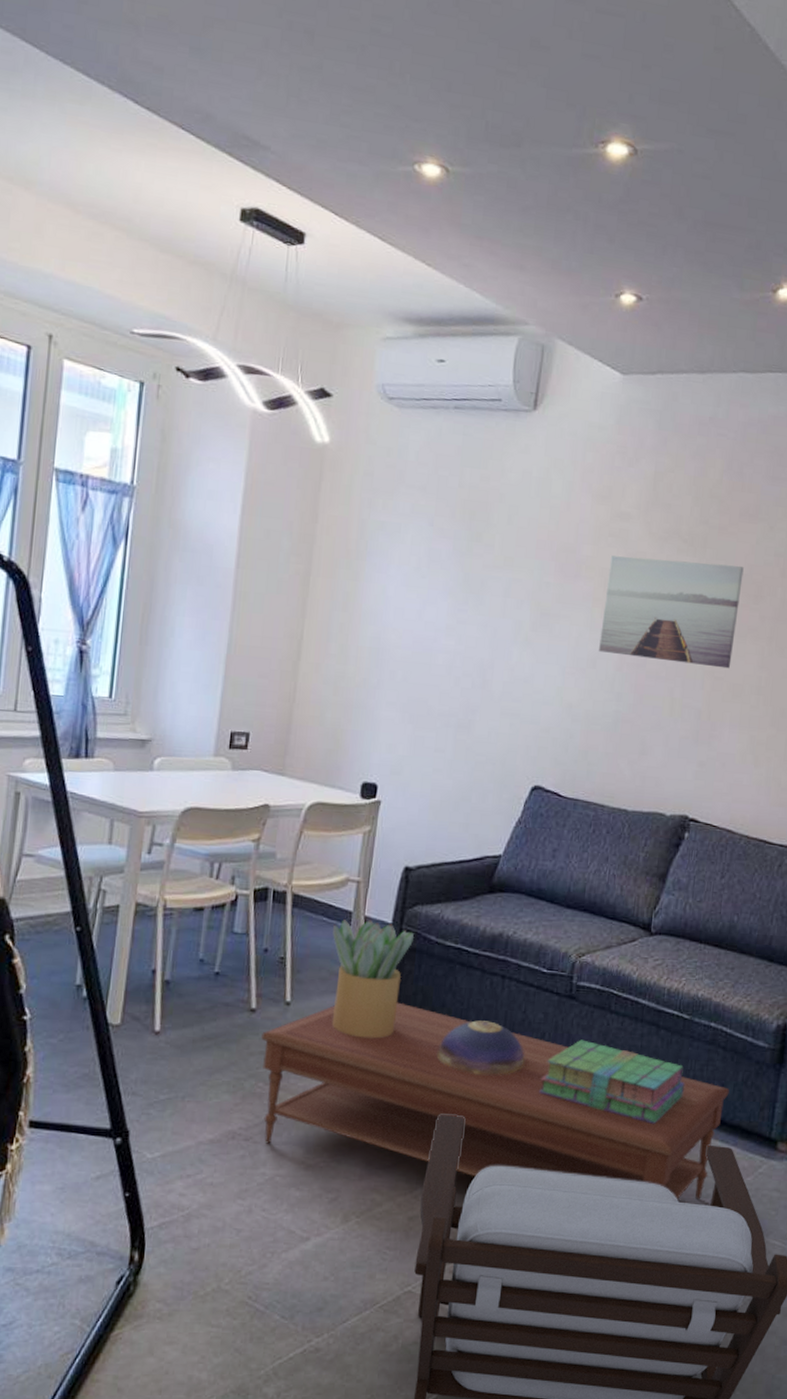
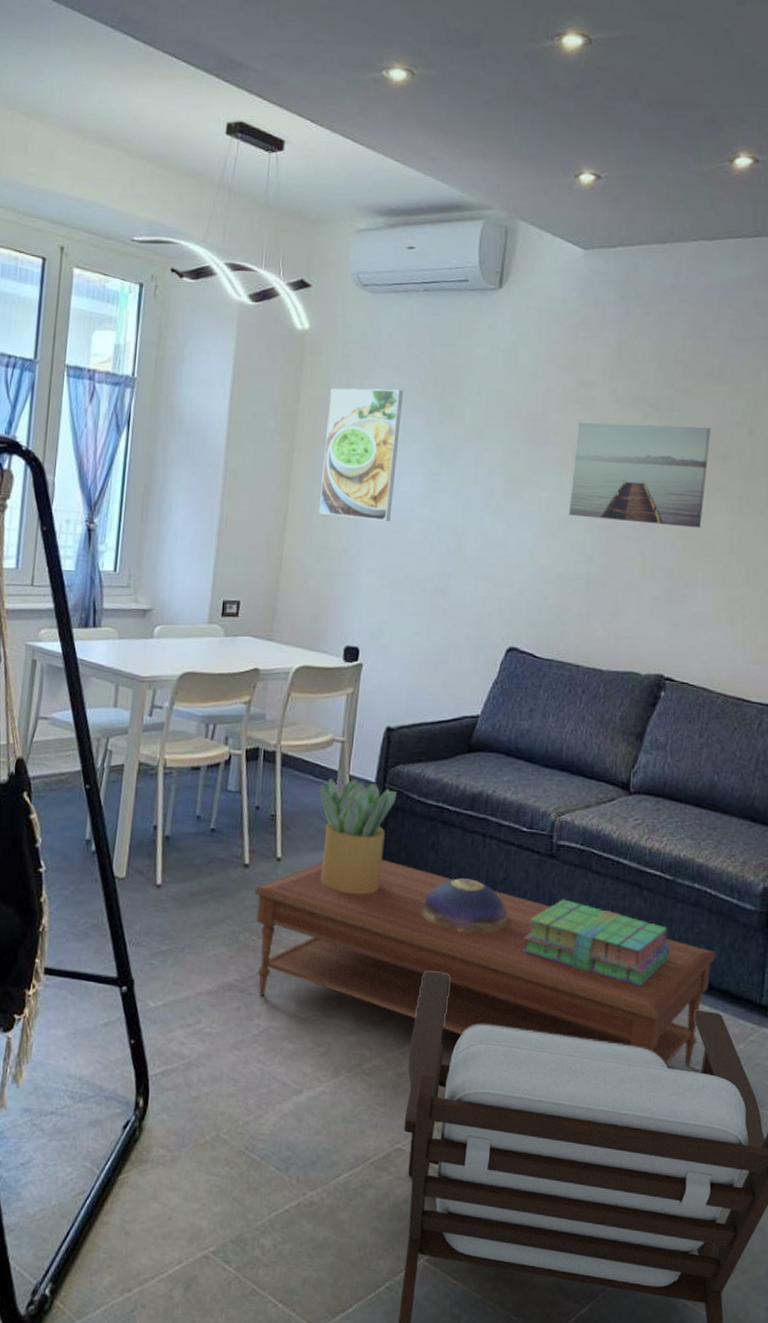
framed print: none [336,508,429,652] -> present [318,388,403,521]

